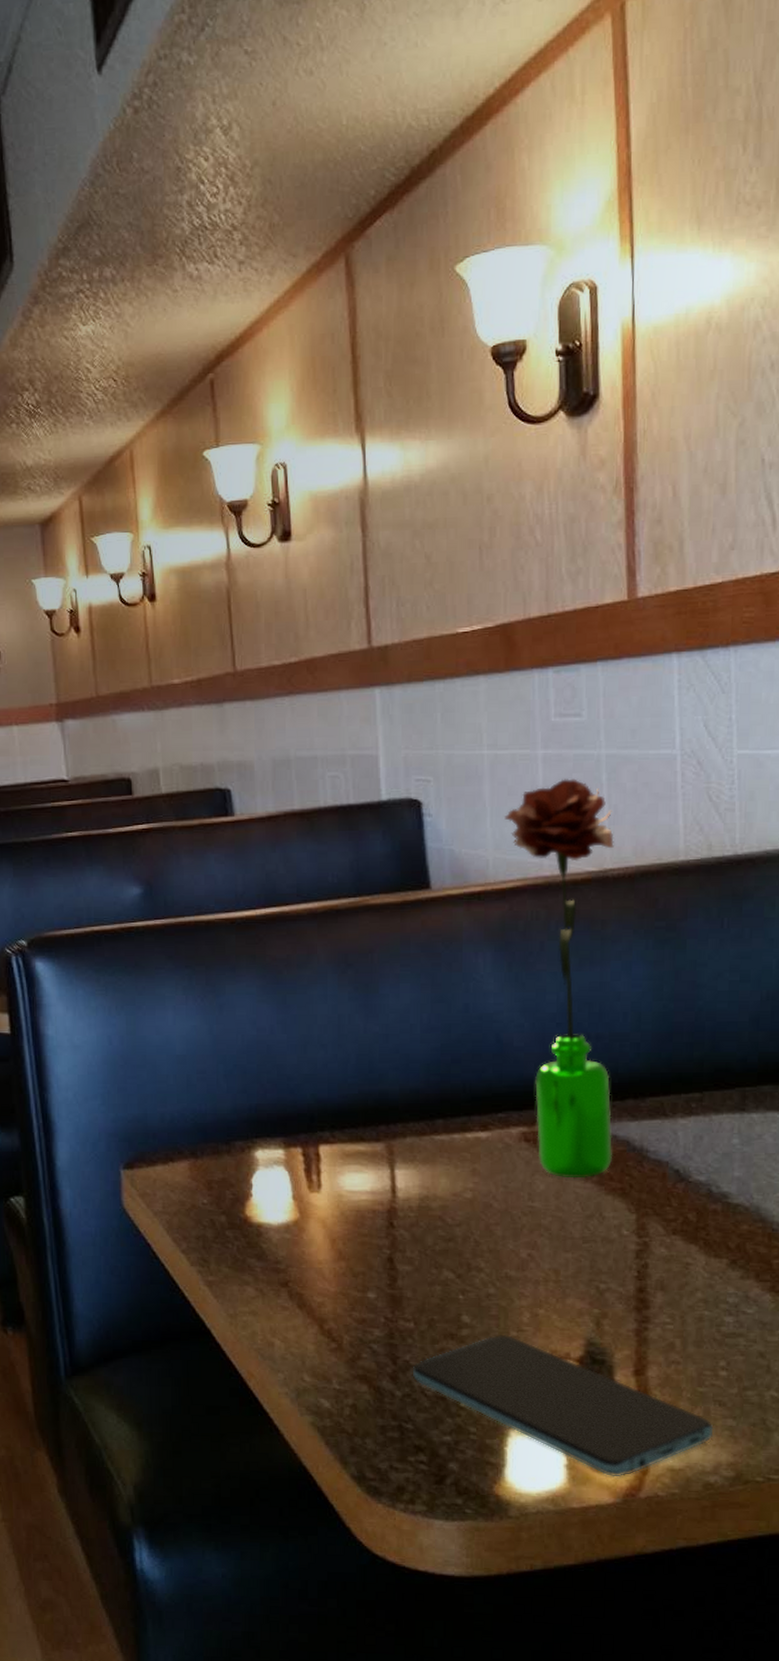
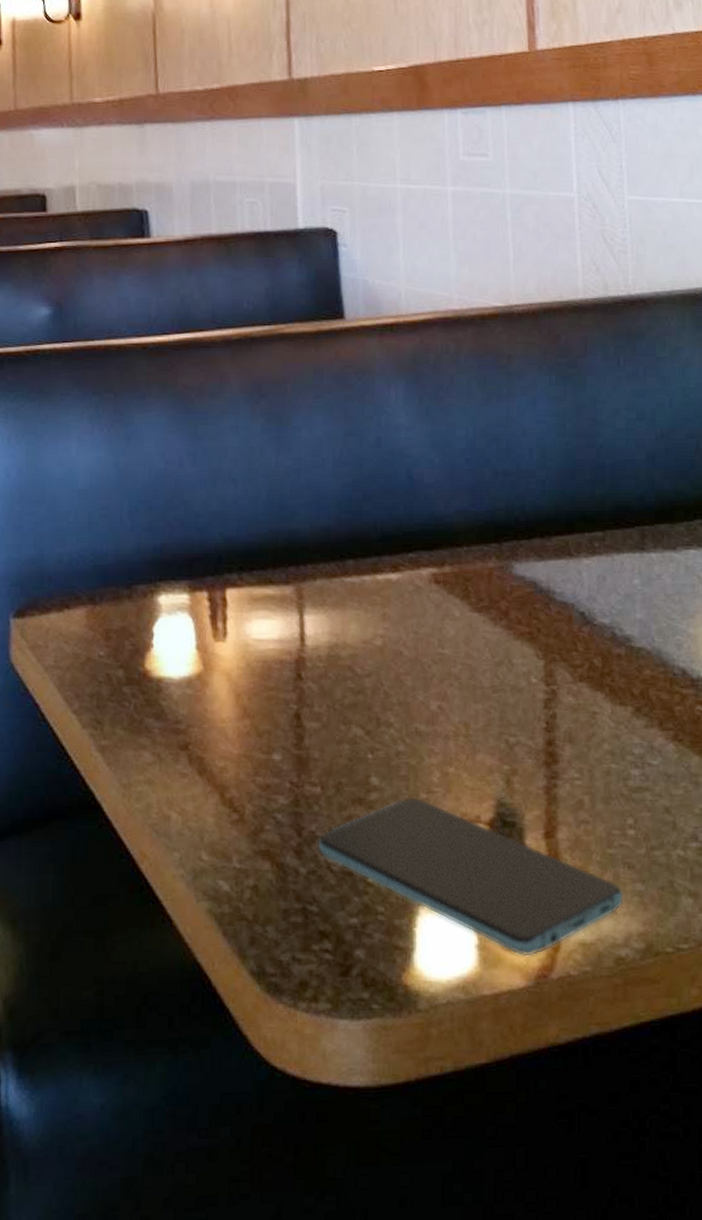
flower: present [504,779,614,1179] -> none [416,215,520,623]

